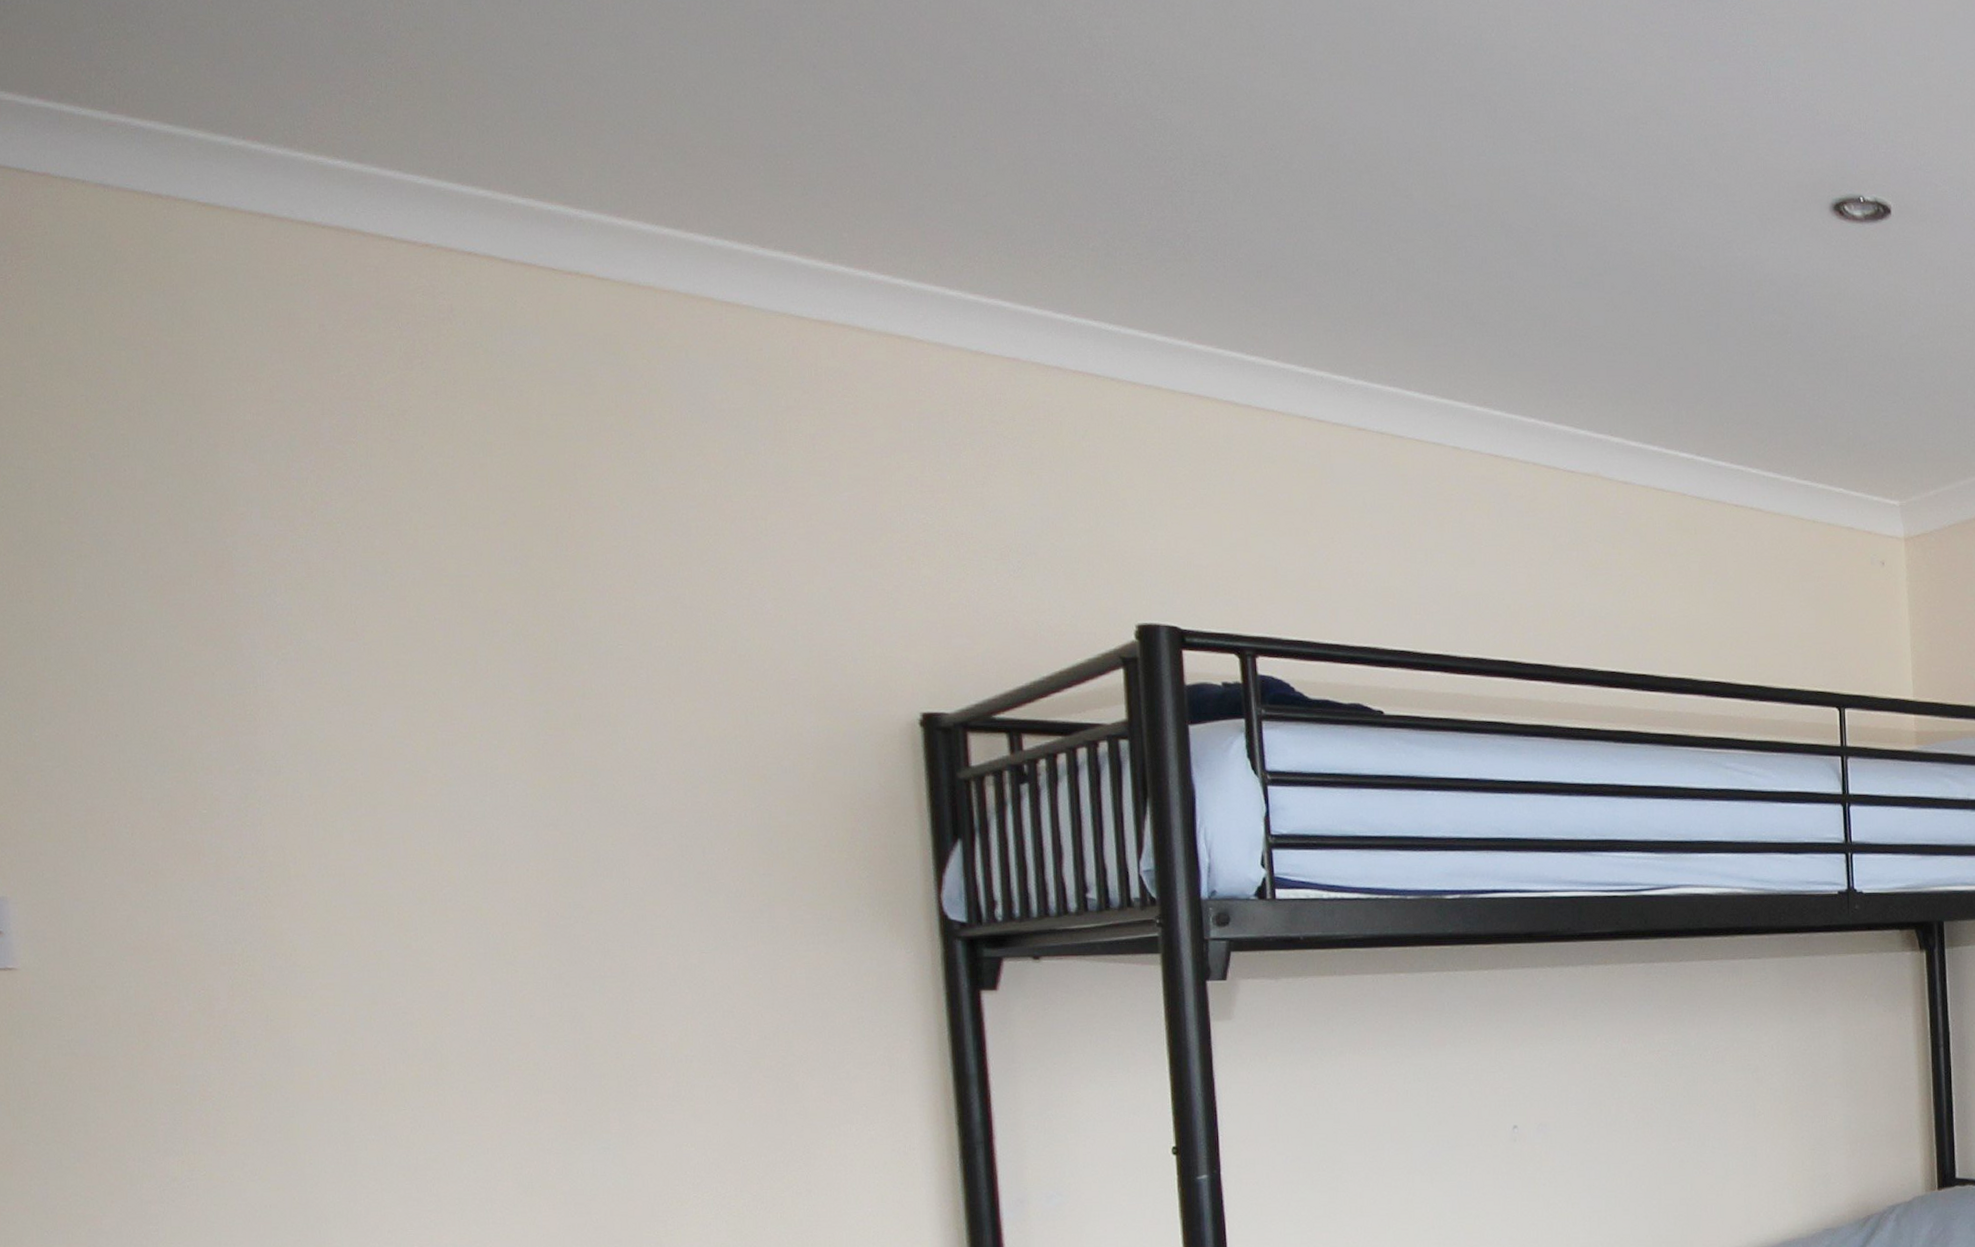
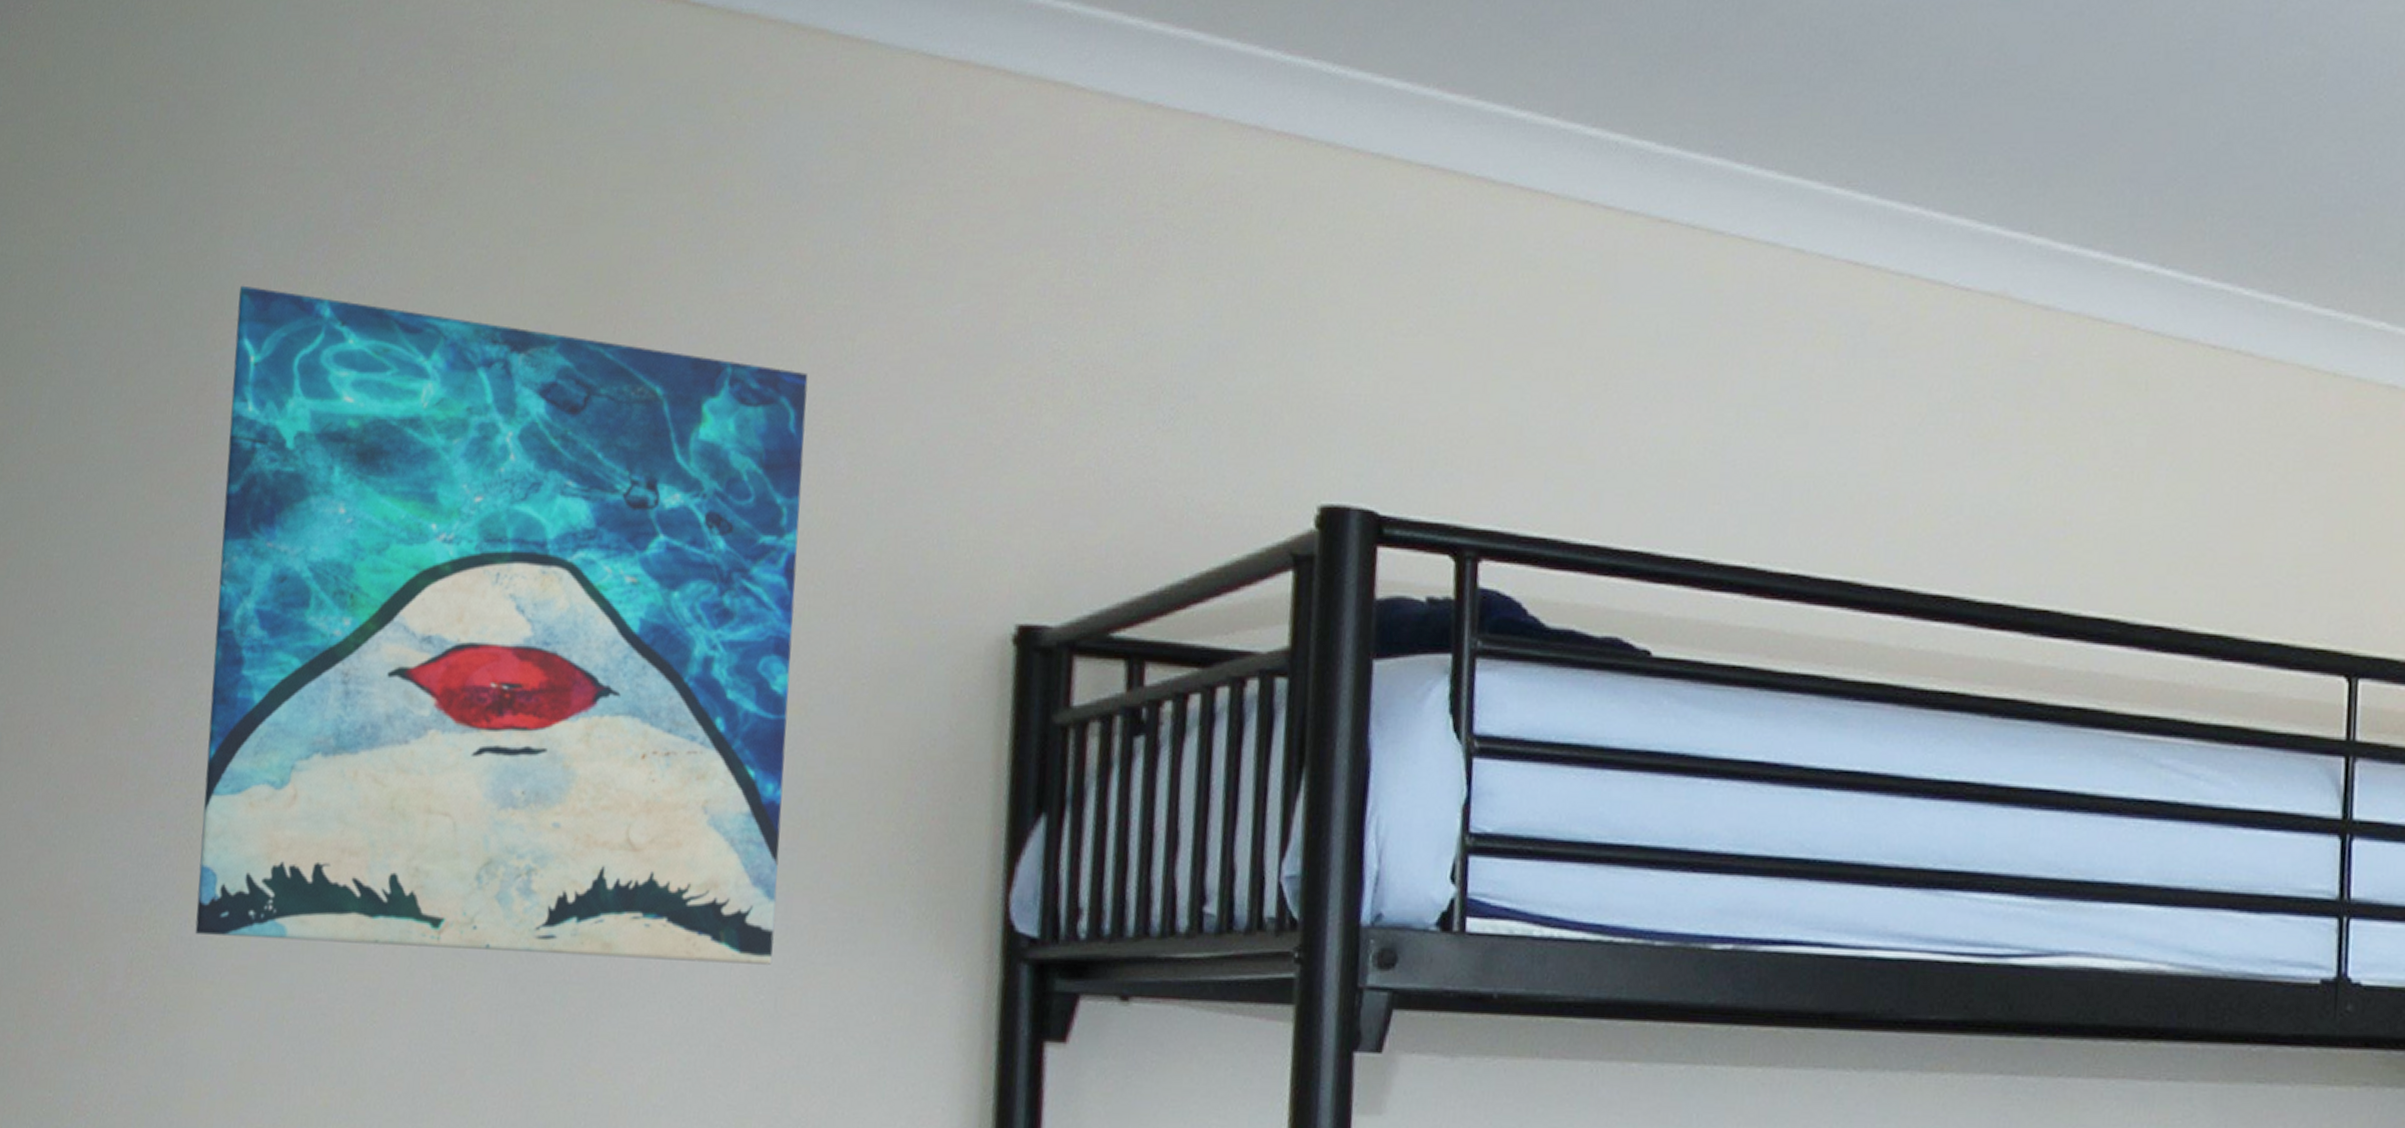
wall art: none [240,488,765,964] -> present [195,285,808,965]

